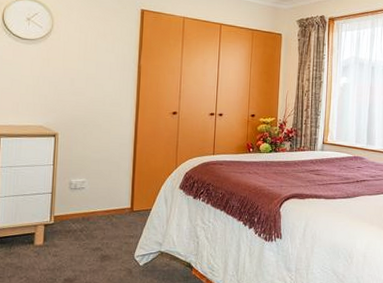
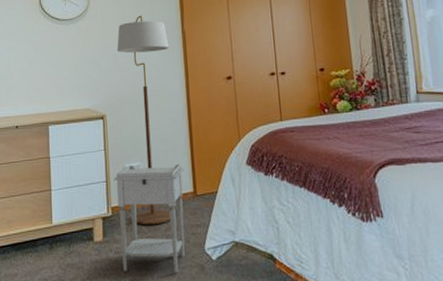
nightstand: none [59,180,125,275] -> present [113,164,185,273]
floor lamp: none [75,46,125,234] -> present [116,15,171,225]

